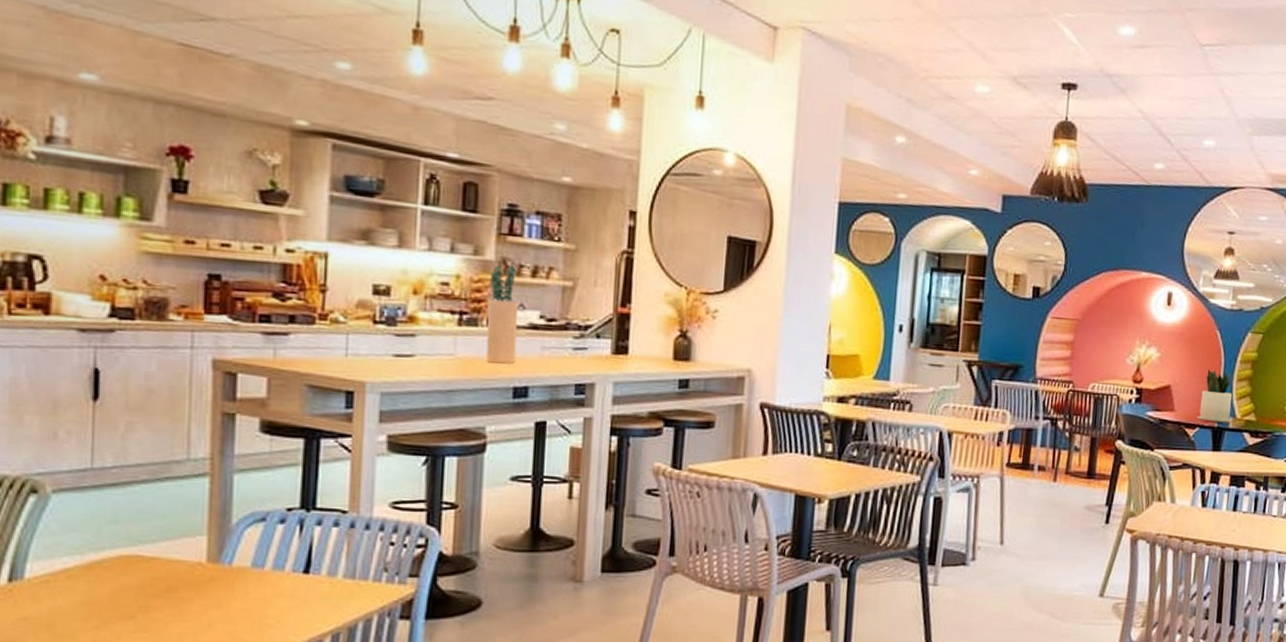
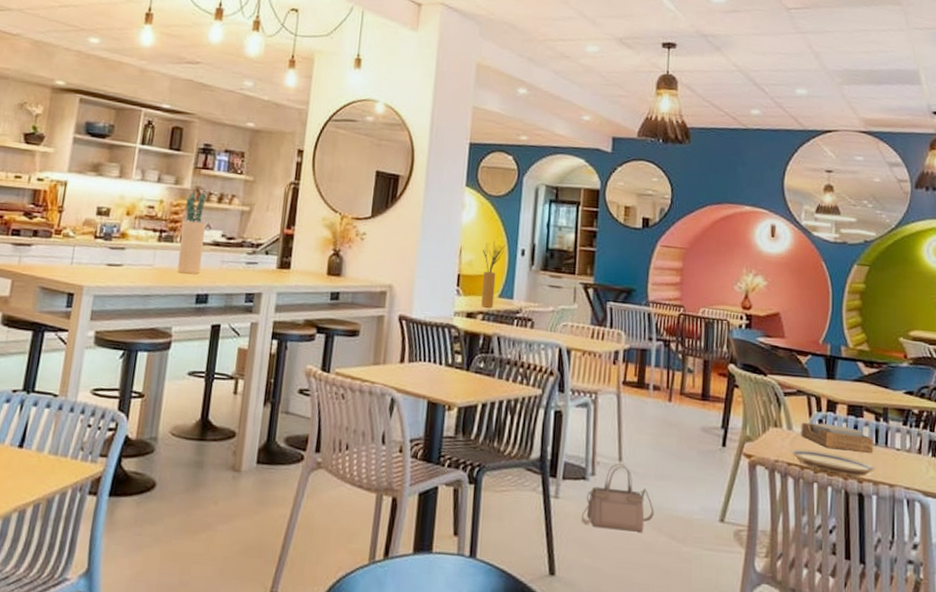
vase: none [854,316,882,391] -> present [481,241,506,308]
handbag: none [960,546,1035,613] -> present [581,462,654,532]
plate: none [1172,521,1253,544] -> present [790,448,876,476]
napkin holder: none [1183,494,1253,522] -> present [801,422,874,454]
planter: present [1196,369,1234,424] -> none [808,298,845,353]

